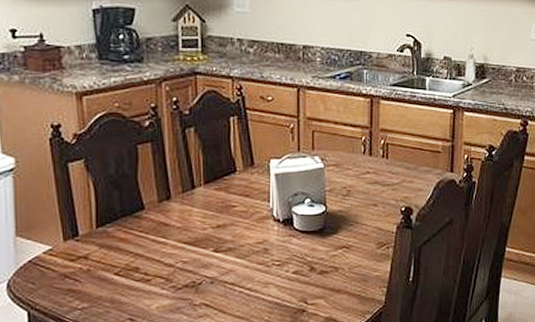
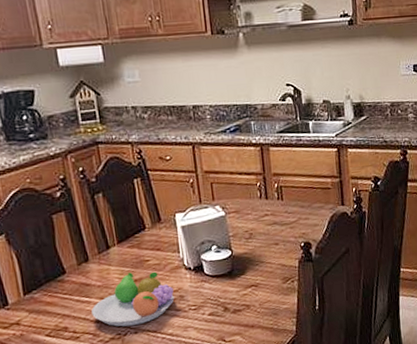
fruit bowl: none [167,217,258,275] -> present [91,271,175,327]

